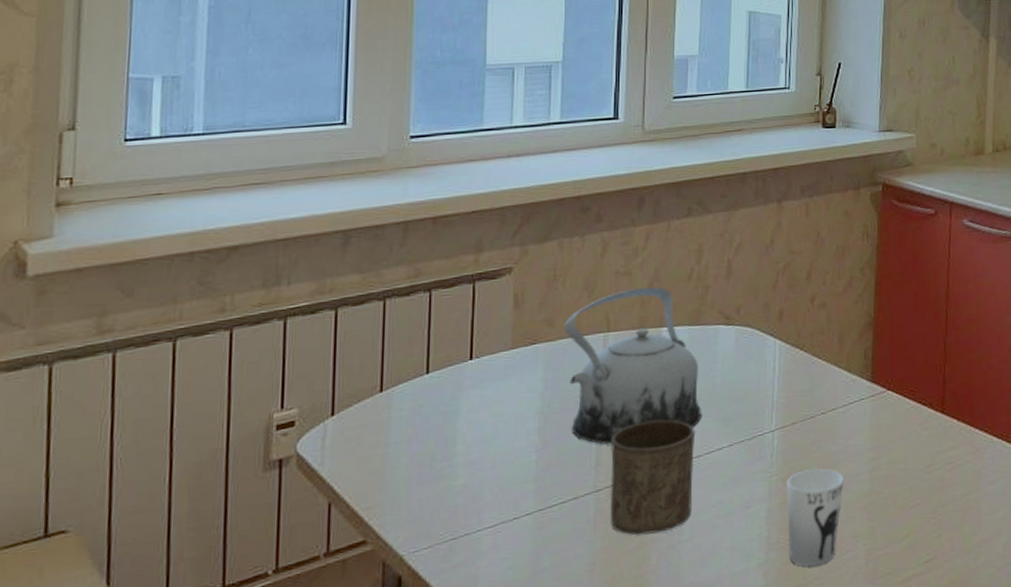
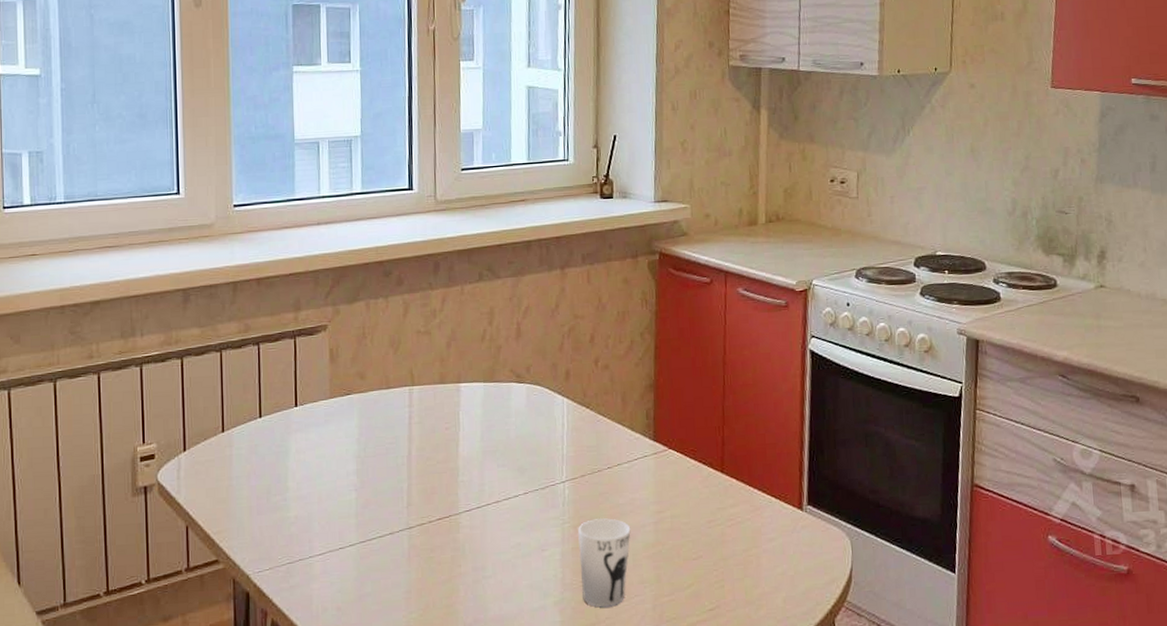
teapot: present [564,287,702,445] -> none [374,346,500,488]
cup: present [611,419,696,535] -> none [420,467,494,570]

